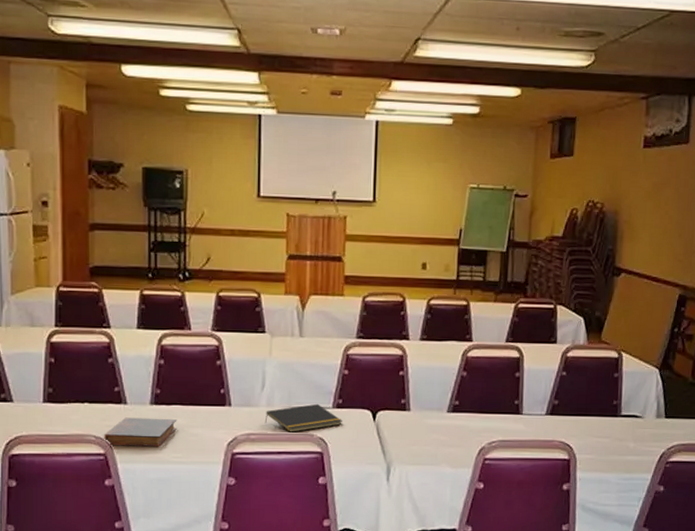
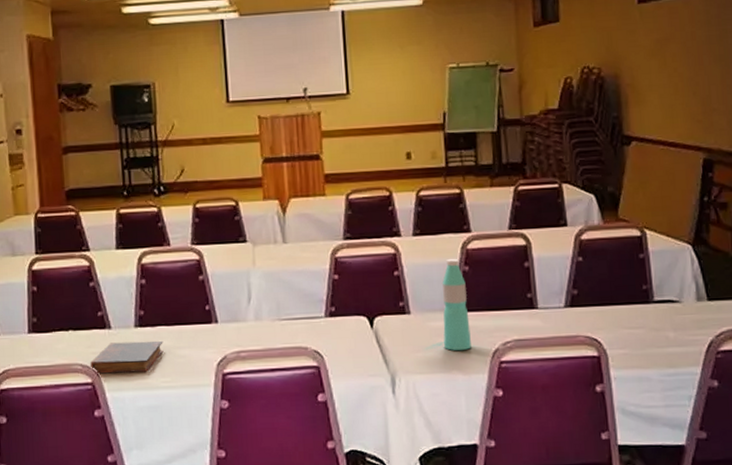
notepad: present [264,403,342,433] -> none [254,313,337,347]
water bottle: none [437,363,462,446] -> present [442,258,471,350]

